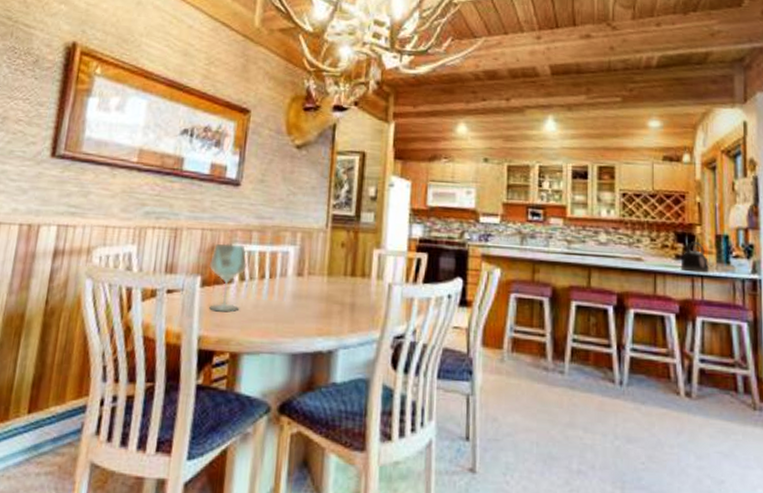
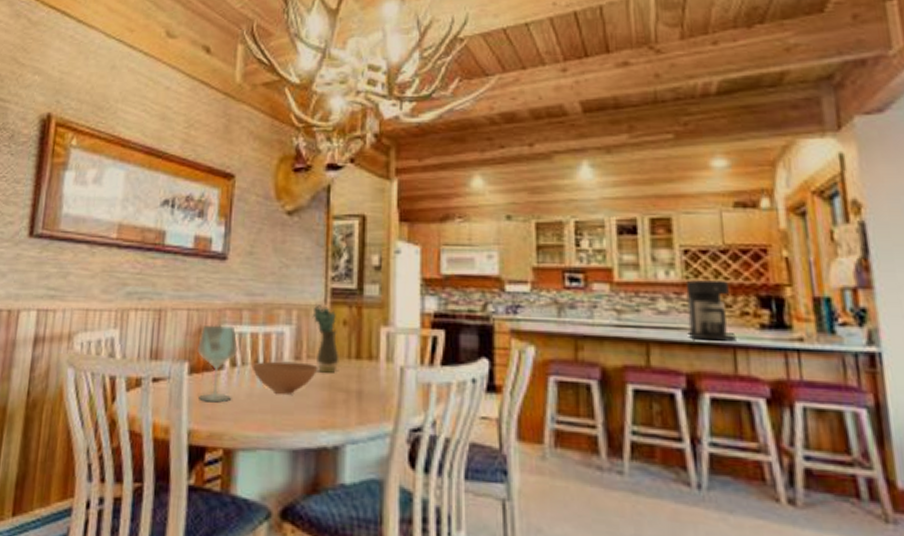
bowl: none [258,276,318,306] -> present [251,361,318,394]
vase: none [314,227,337,288] -> present [312,303,339,373]
coffee maker: none [622,218,657,268] -> present [685,280,736,341]
kettle: present [680,242,710,273] -> none [767,307,809,346]

